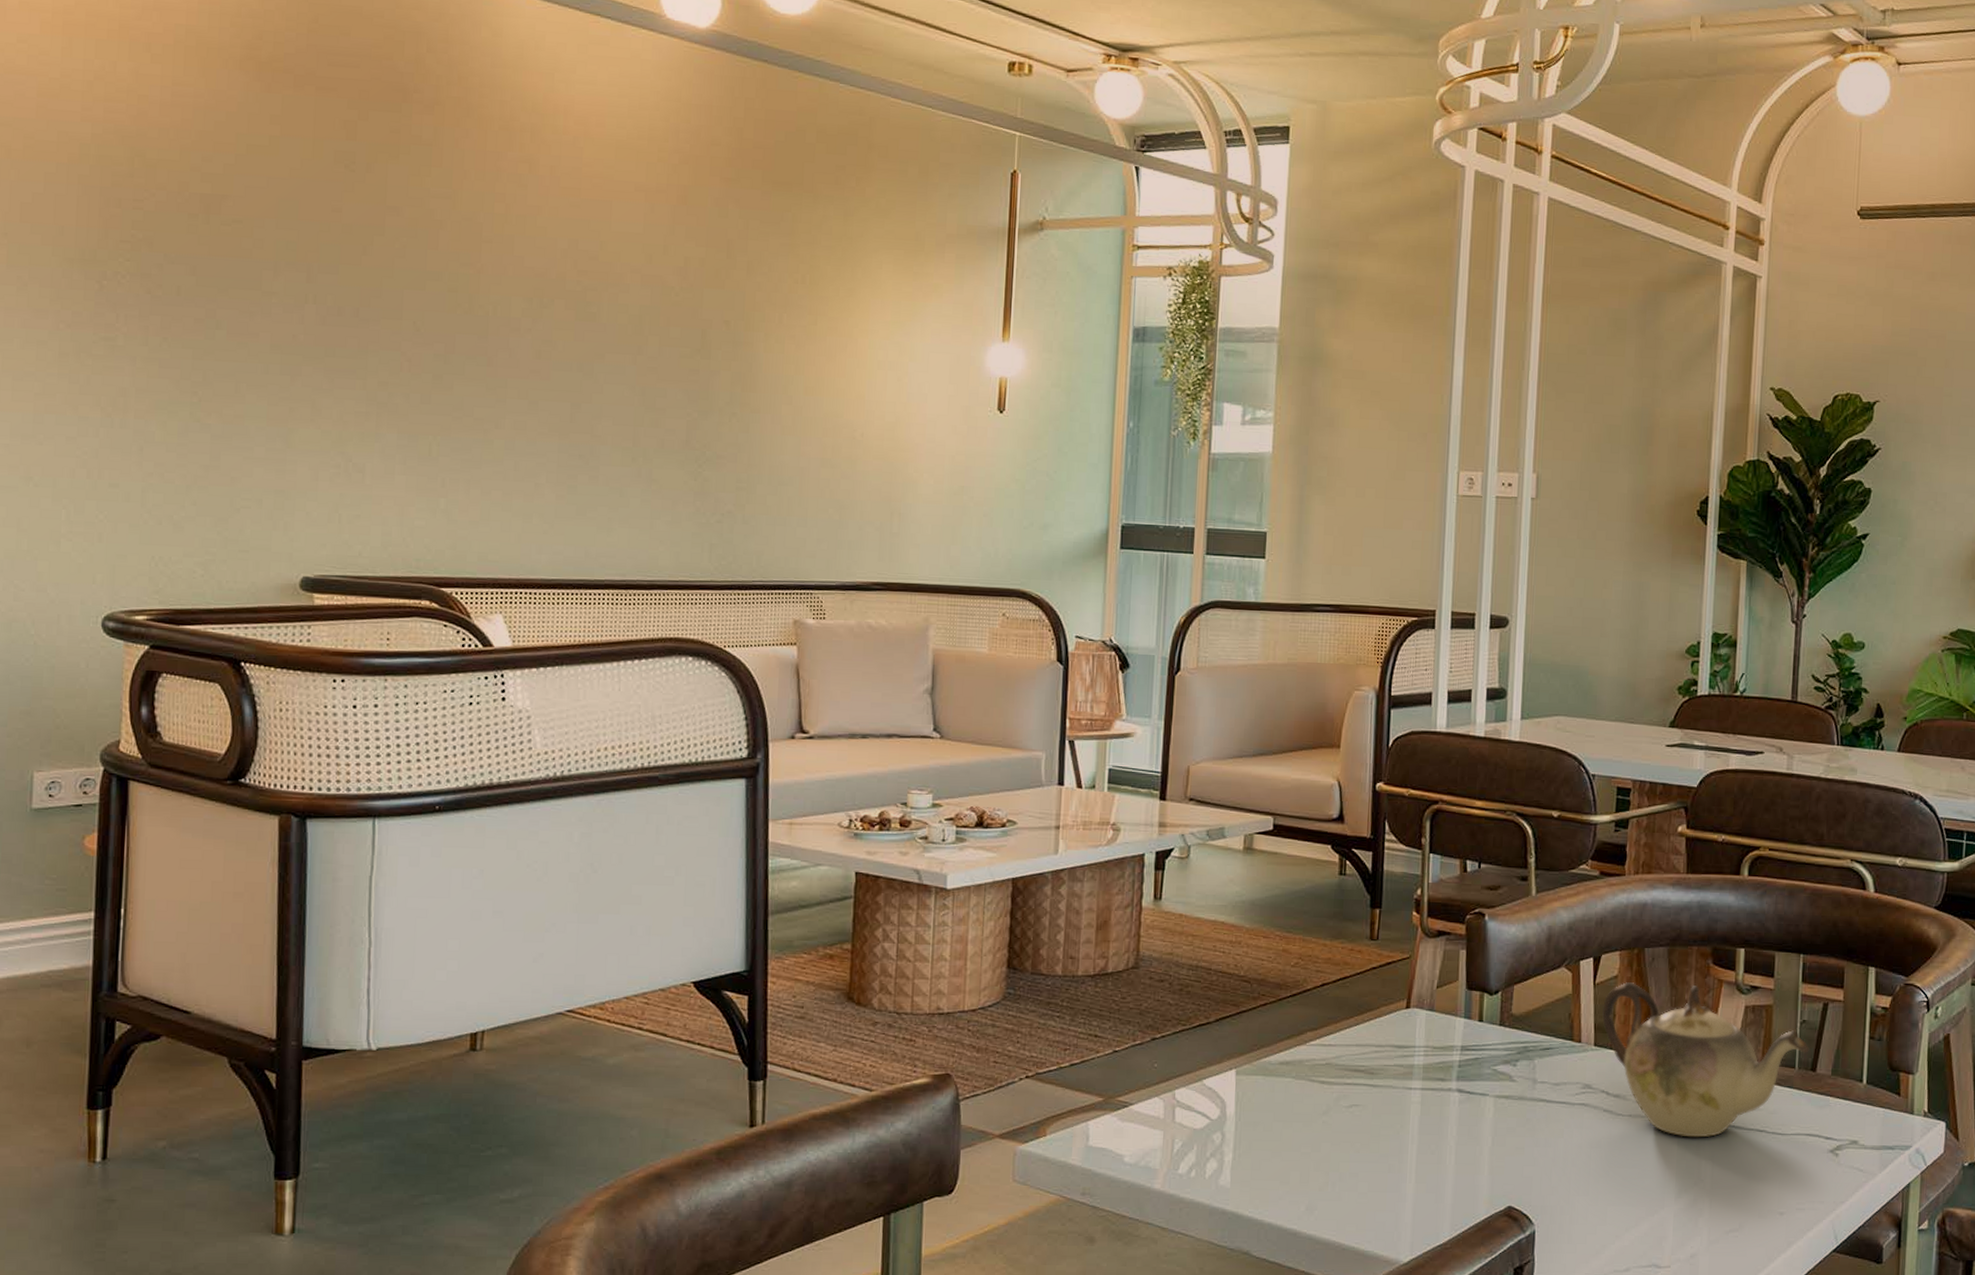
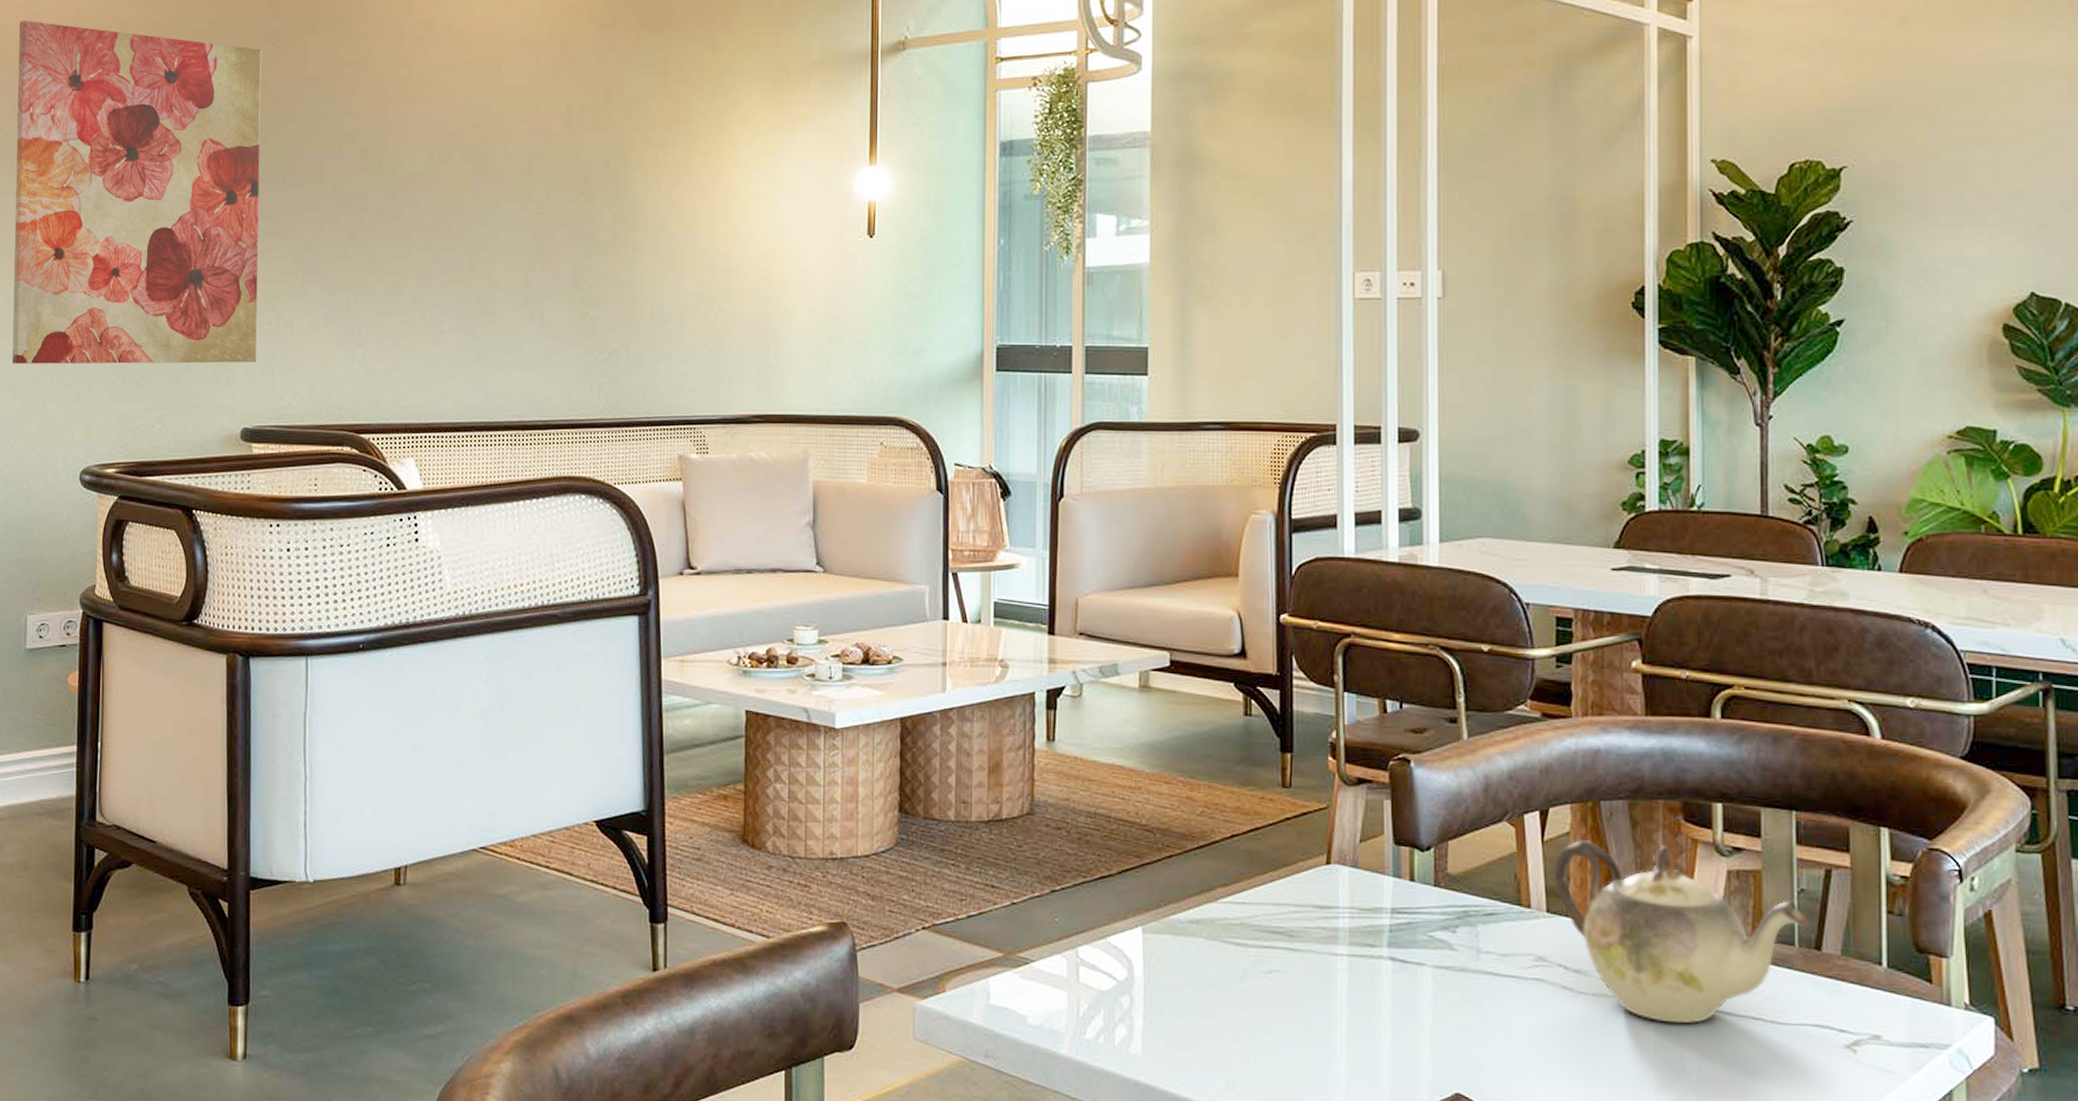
wall art: none [17,115,333,508] -> present [12,20,262,364]

